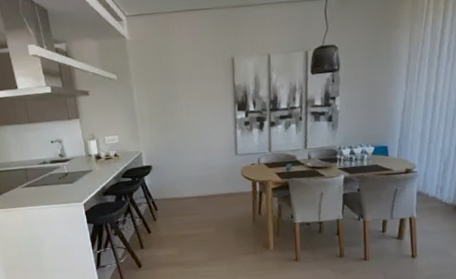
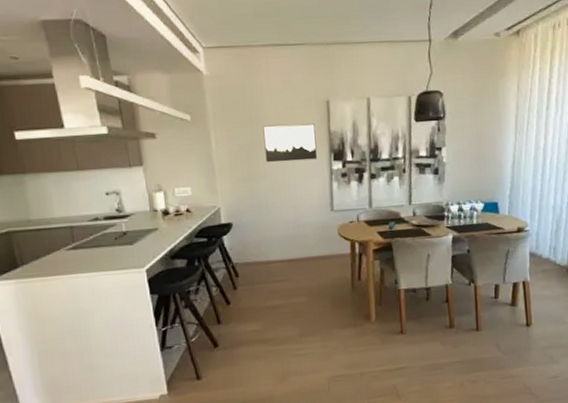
wall art: none [177,79,224,114] -> present [263,123,318,163]

